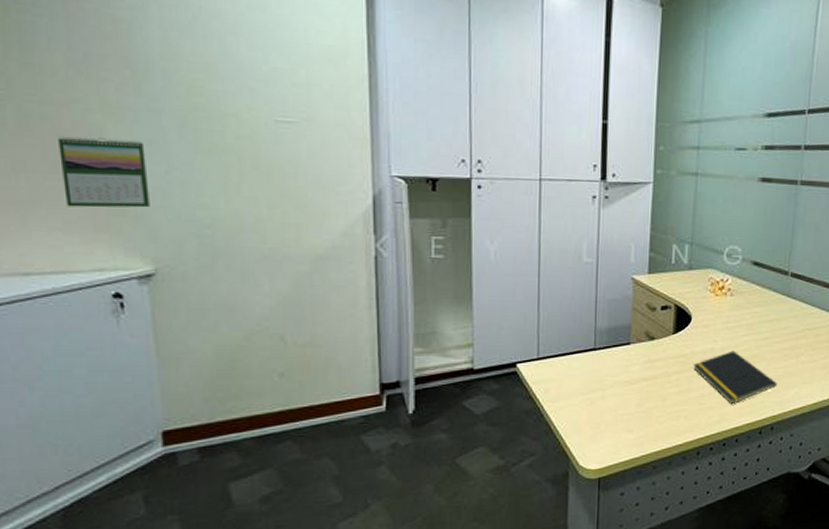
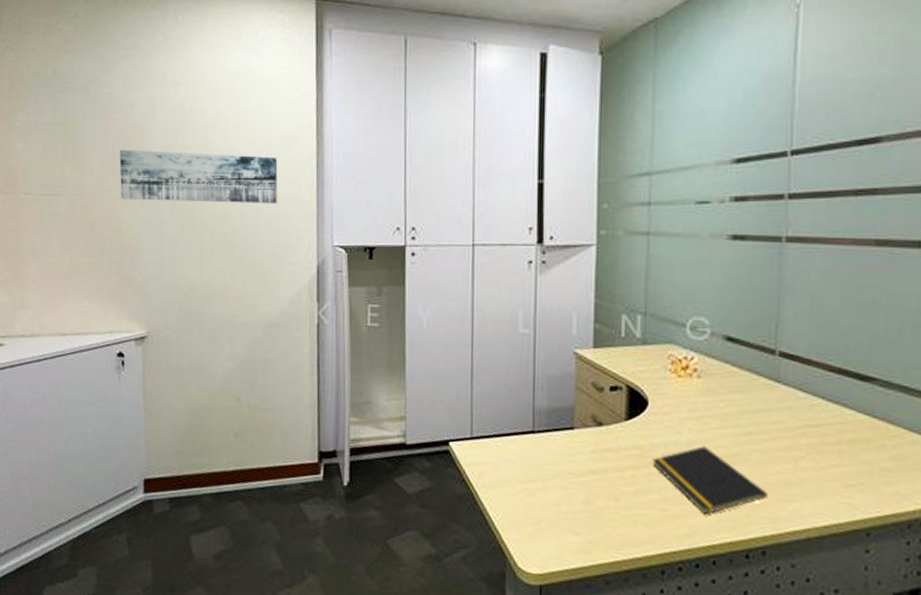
calendar: present [58,136,150,208] -> none [91,221,147,280]
wall art: none [95,48,322,127] -> present [119,149,278,203]

